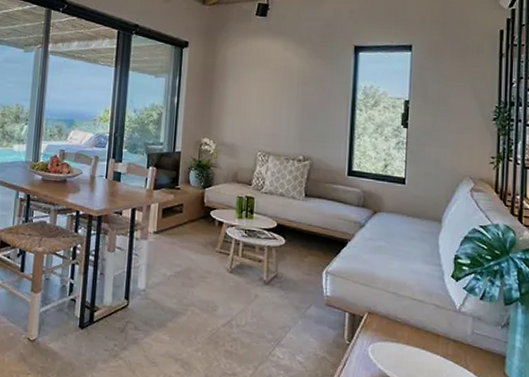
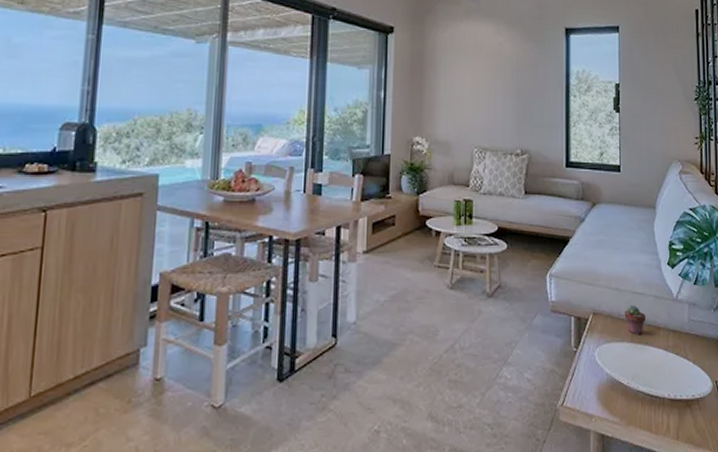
potted succulent: none [401,310,424,339] -> present [624,305,645,335]

